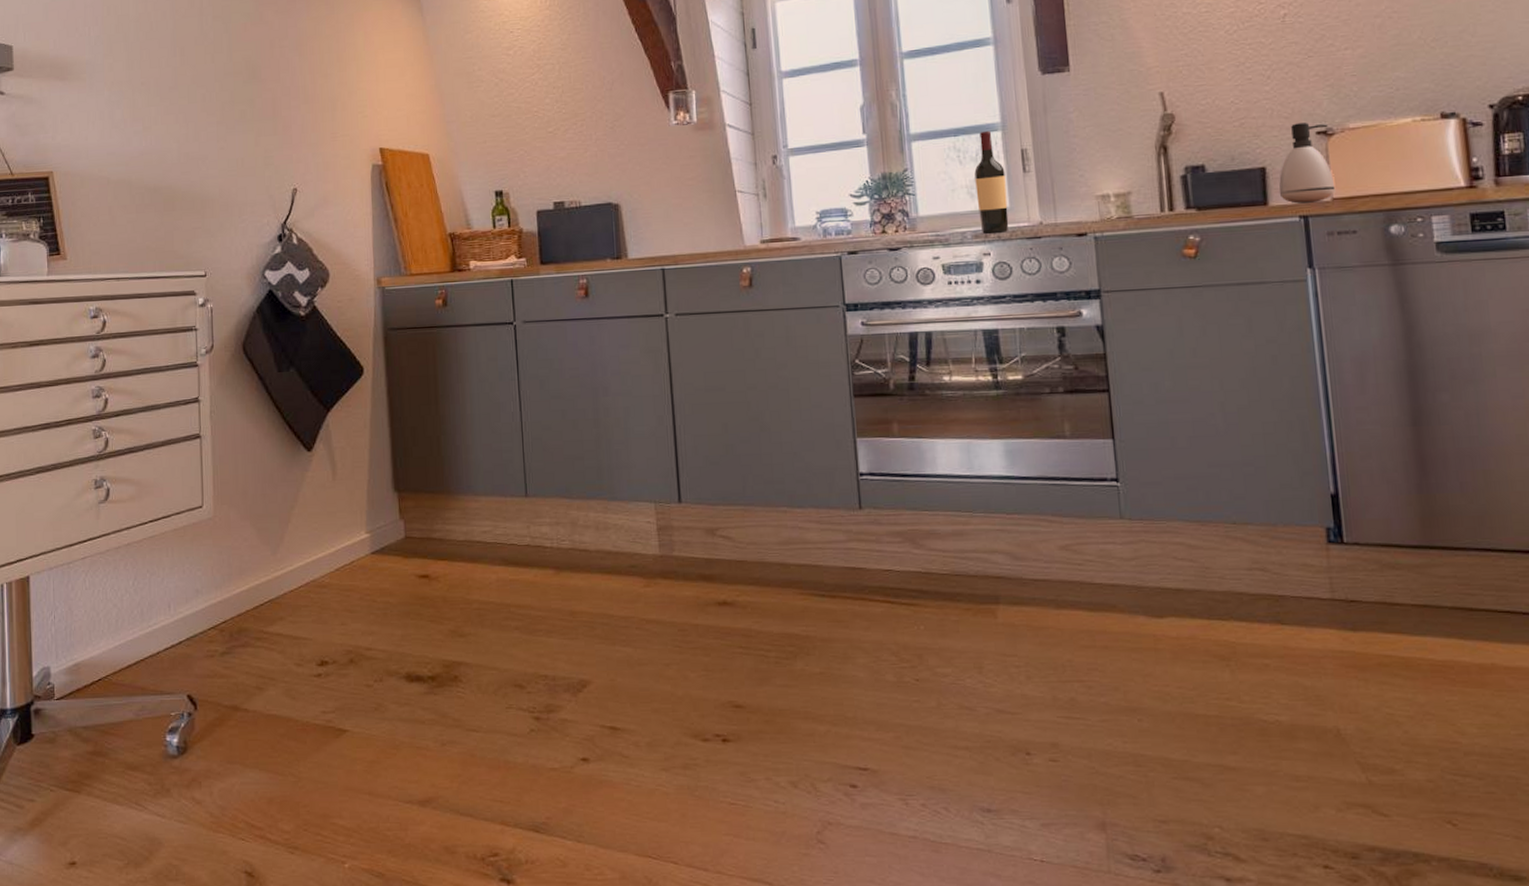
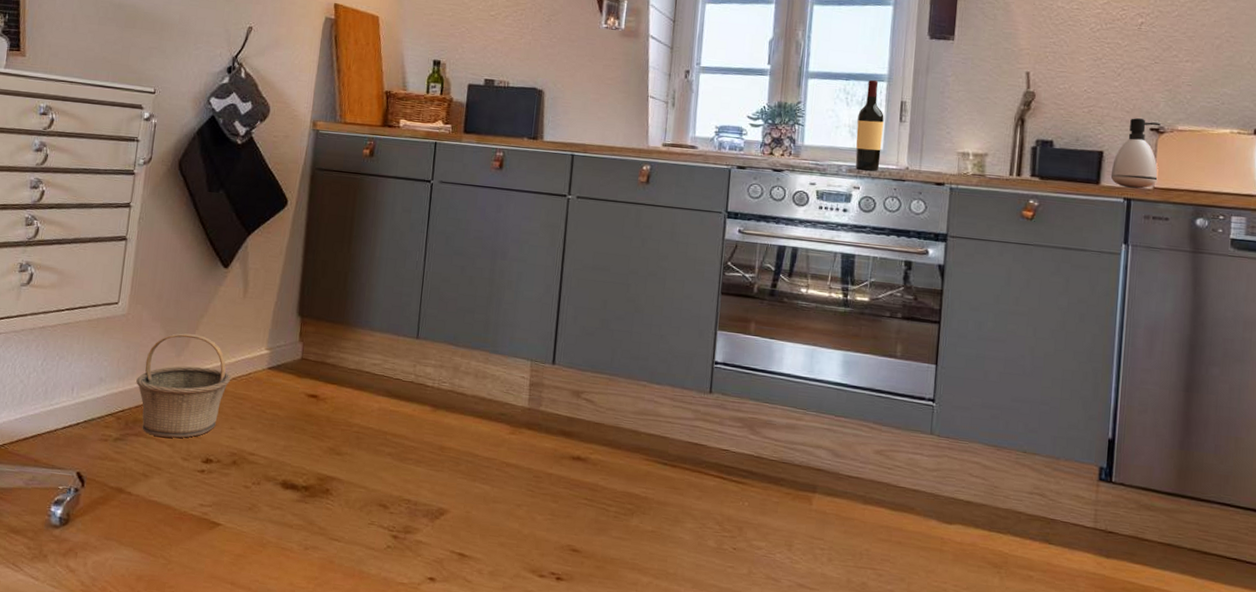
basket: none [234,528,334,644] -> present [136,333,231,438]

